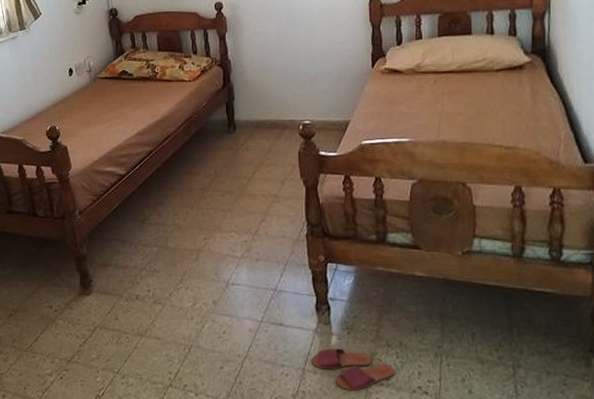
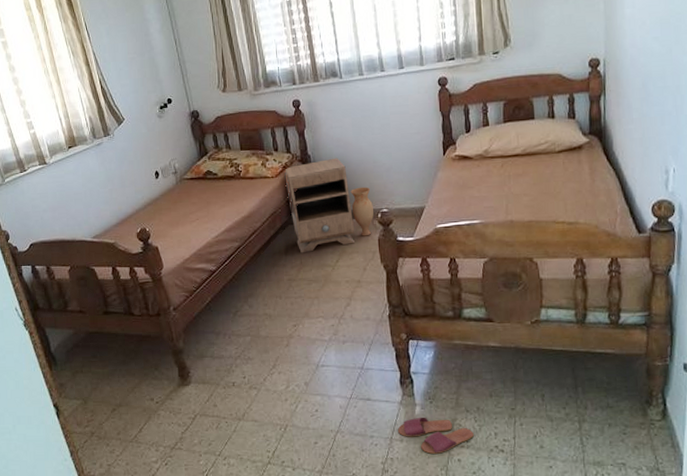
nightstand: none [203,64,274,163] -> present [285,158,356,253]
vase: none [271,96,295,149] -> present [350,186,374,236]

